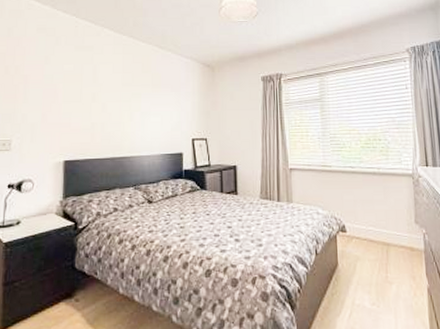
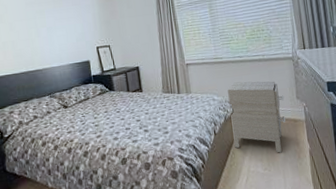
nightstand: none [335,196,402,286] -> present [227,81,286,153]

